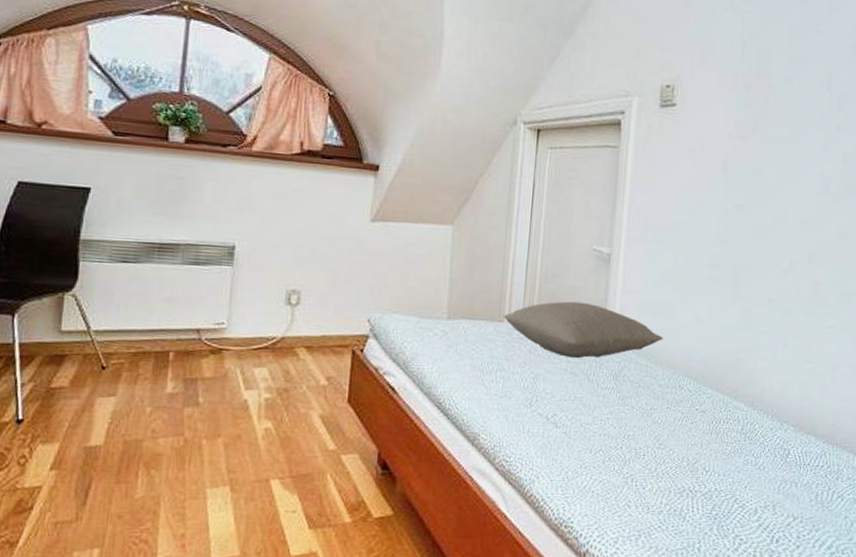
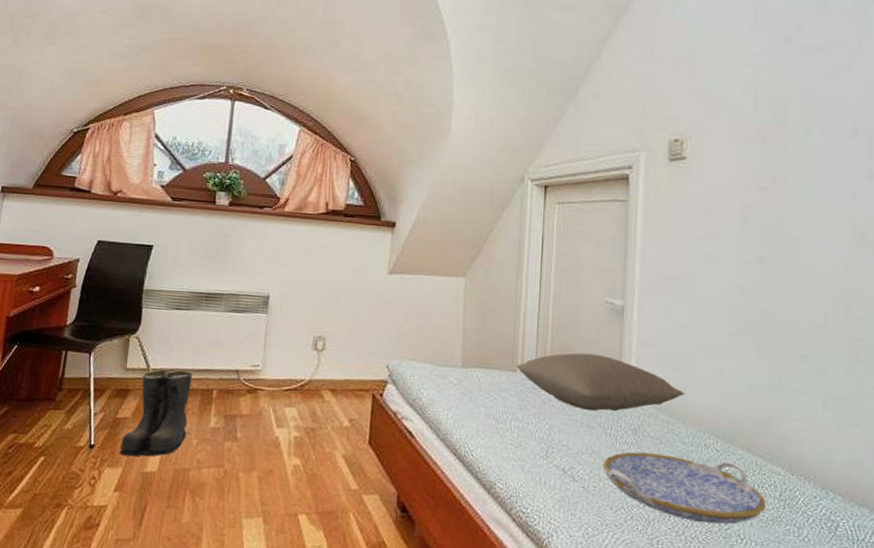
boots: none [55,330,144,430] -> present [119,369,192,457]
serving tray: none [584,396,730,460] -> present [603,452,766,525]

